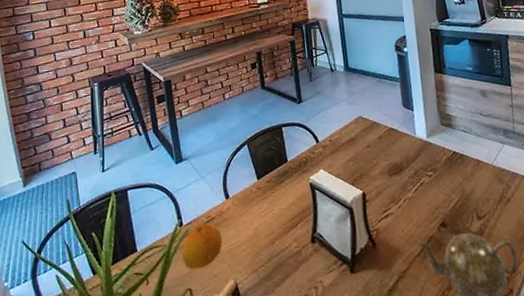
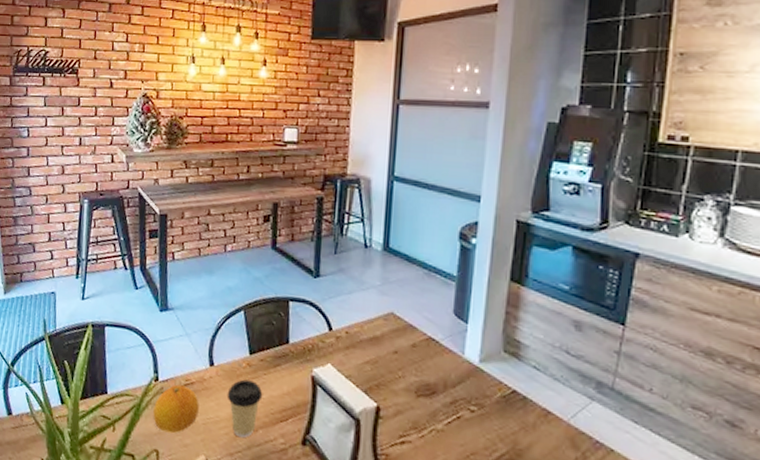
coffee cup: none [244,201,274,254] -> present [227,379,263,438]

